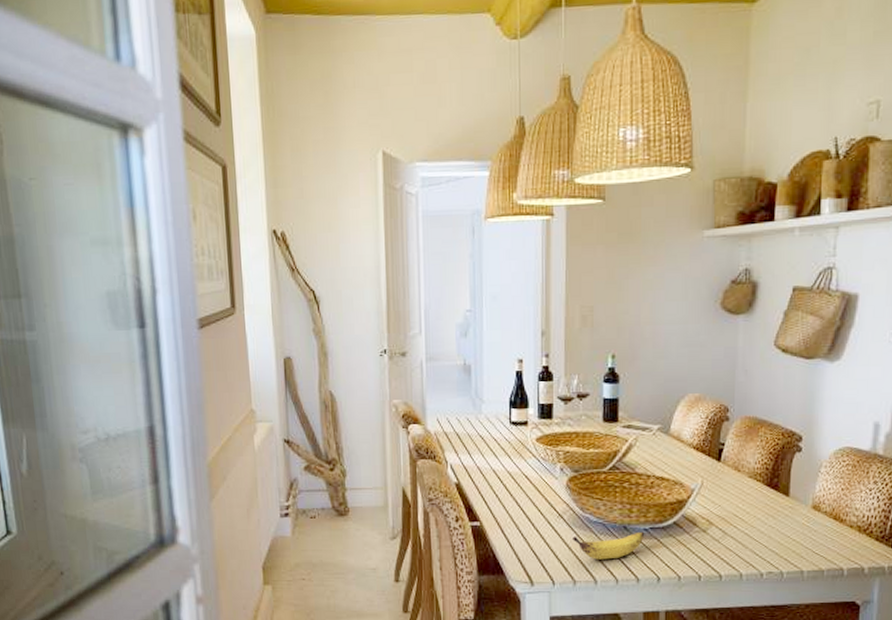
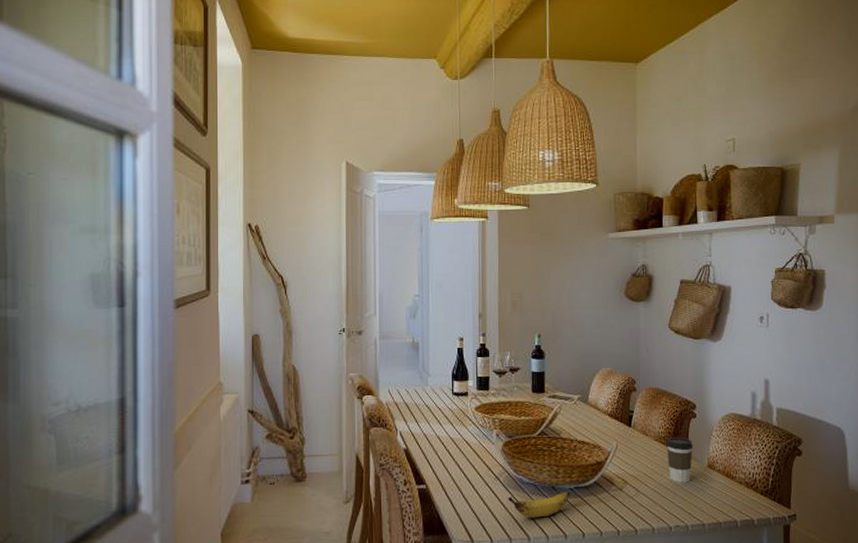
coffee cup: none [762,473,796,525] -> present [666,436,694,483]

